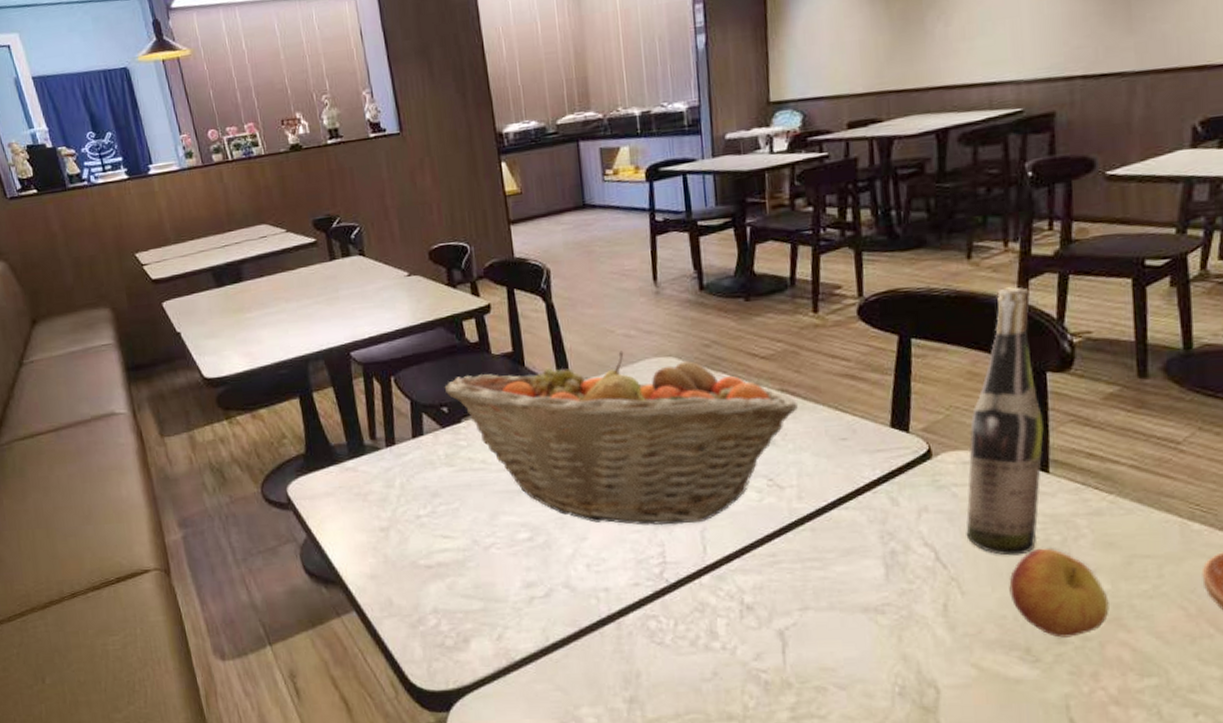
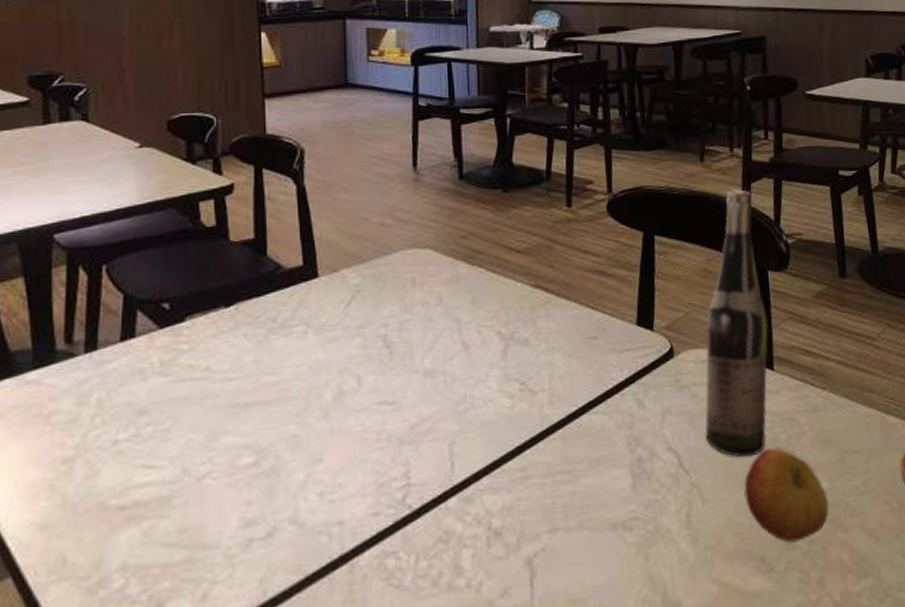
fruit basket: present [444,350,798,526] -> none [168,240,551,441]

